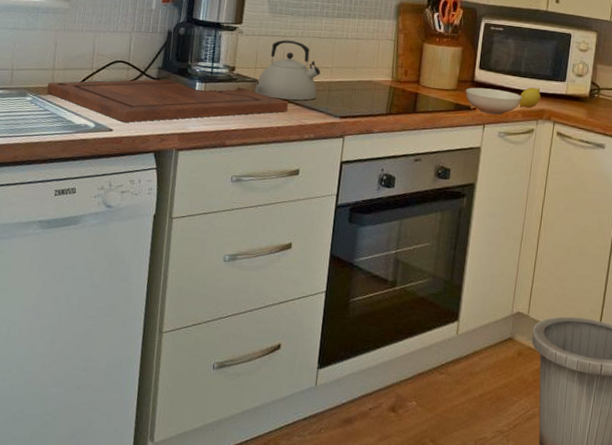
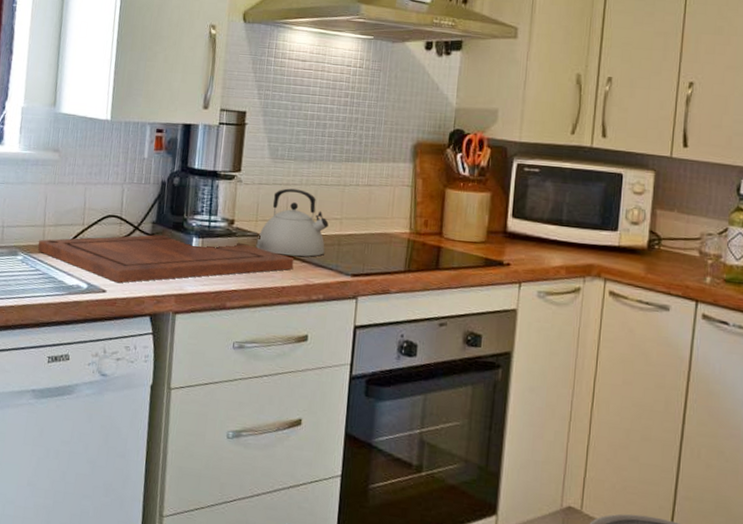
bowl: present [465,87,523,116] -> none [496,239,565,272]
fruit: present [518,87,541,108] -> none [561,238,588,263]

